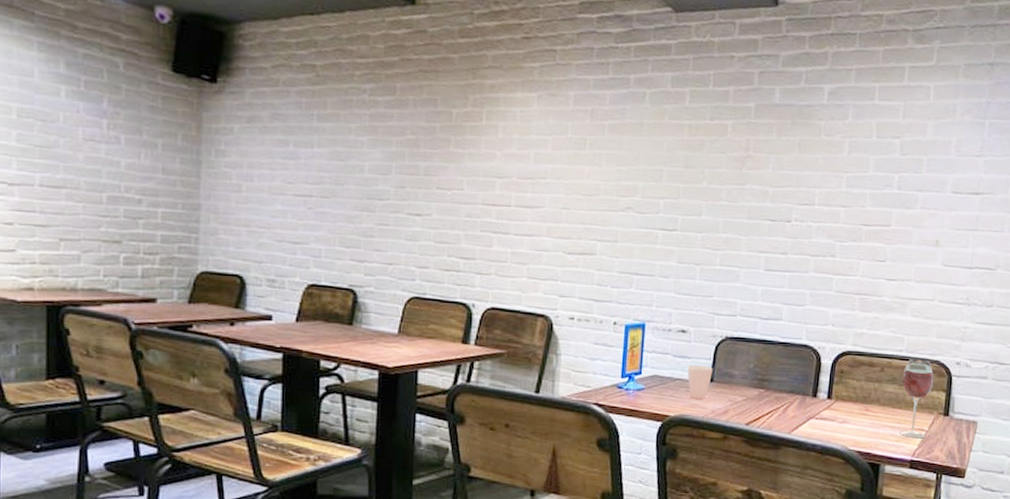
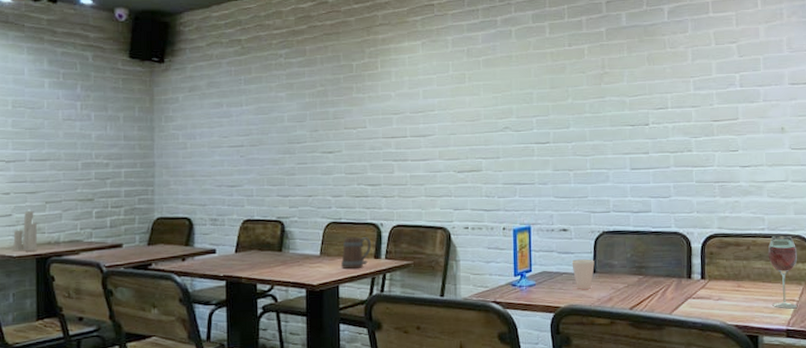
candle: none [15,245,49,297] -> present [12,209,38,252]
beer mug: none [422,315,460,353] -> present [341,236,372,269]

